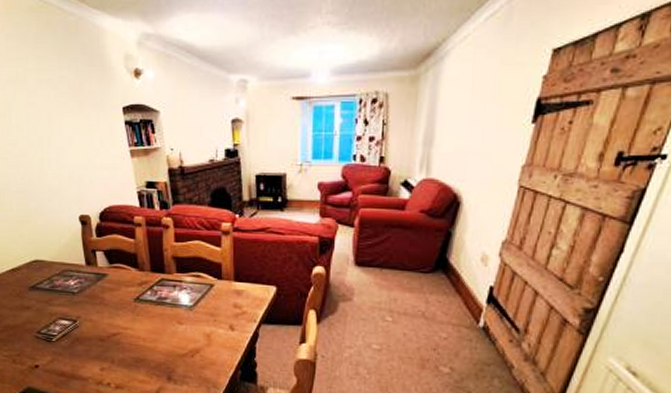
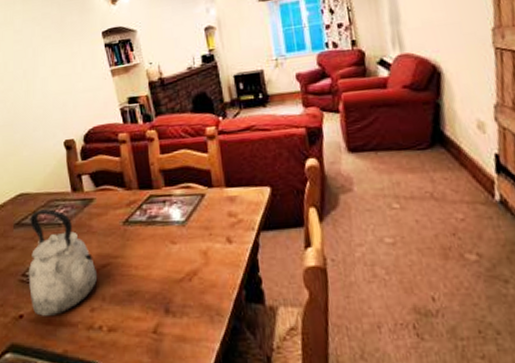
kettle: none [44,276,108,370] -> present [29,208,98,317]

